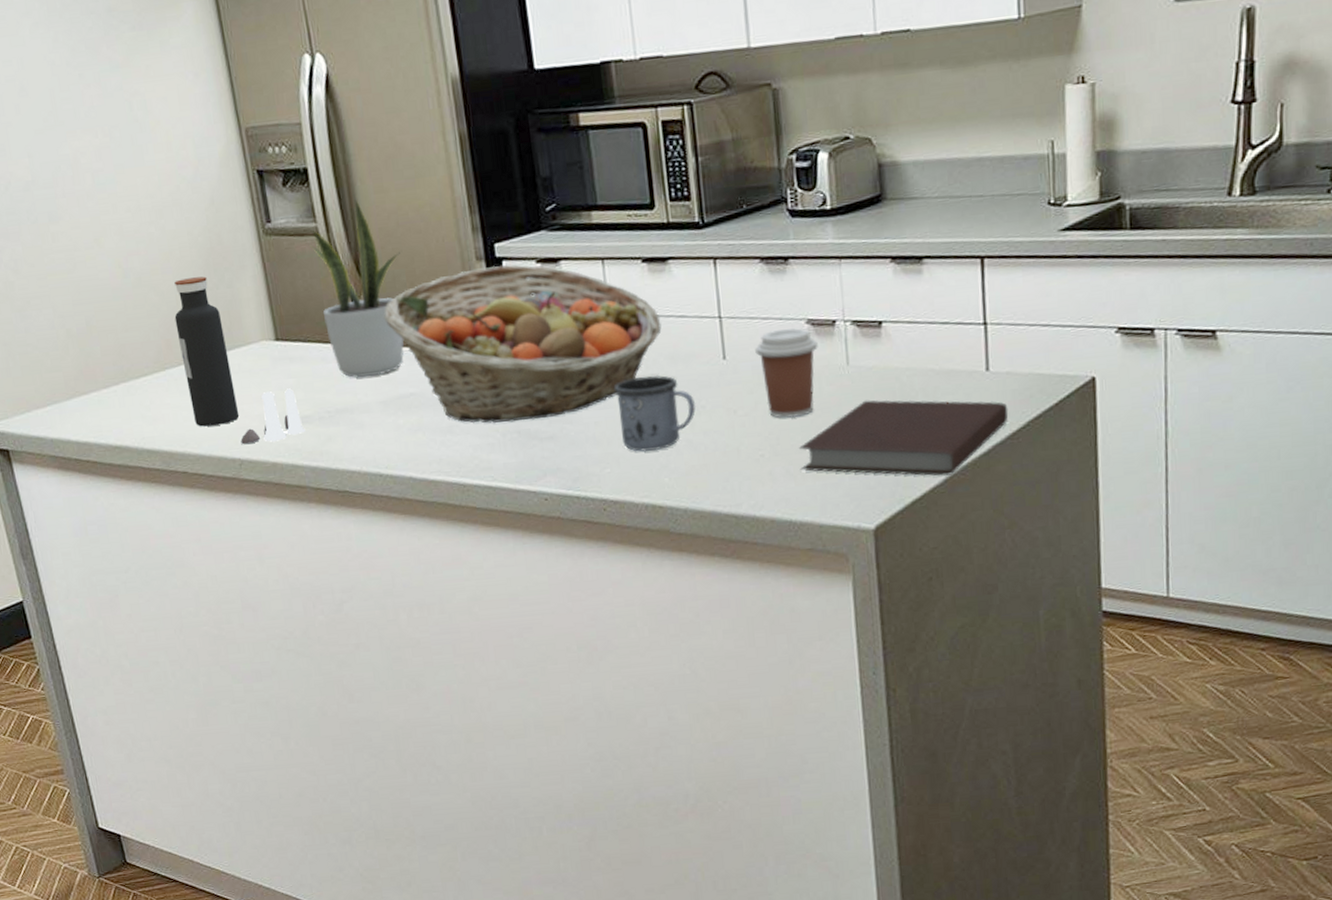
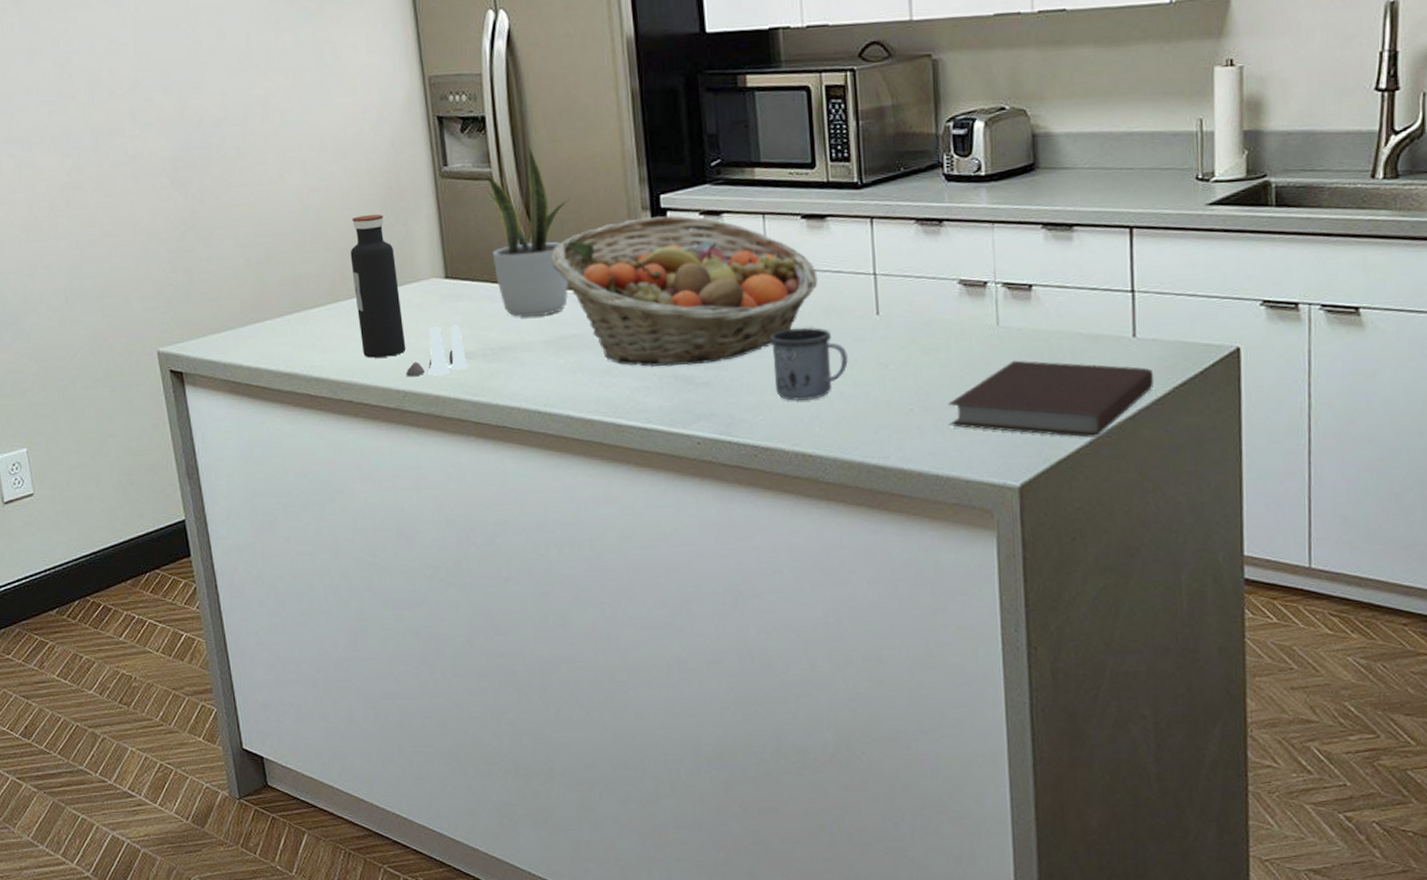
coffee cup: present [755,328,818,418] -> none [908,287,969,374]

